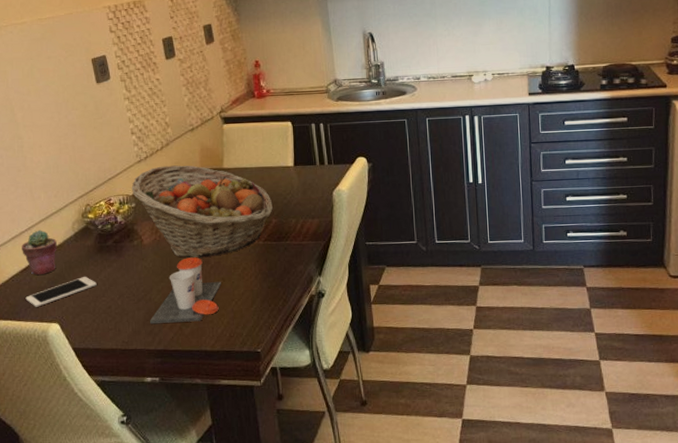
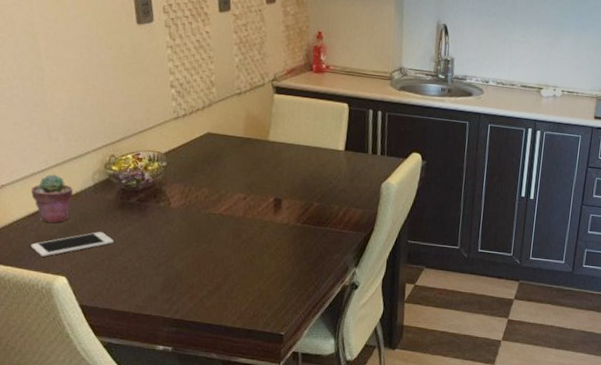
fruit basket: present [131,165,273,259] -> none [164,127,317,232]
cup: present [149,257,221,325] -> none [168,228,251,296]

